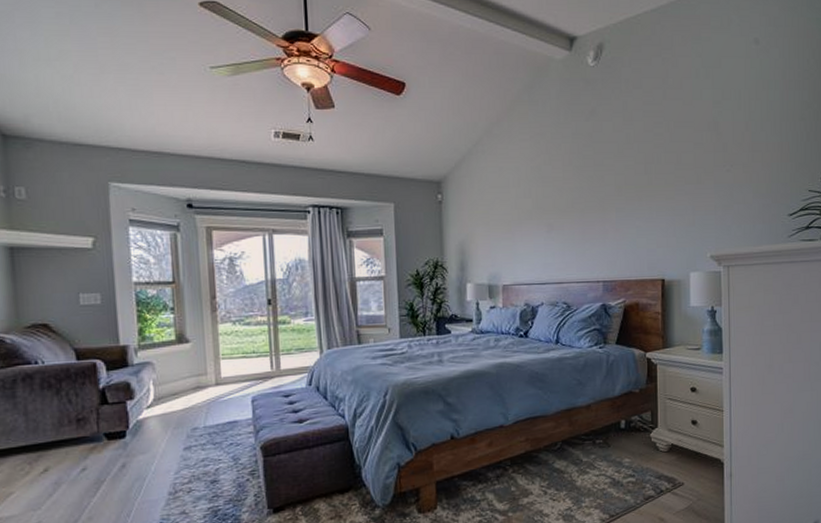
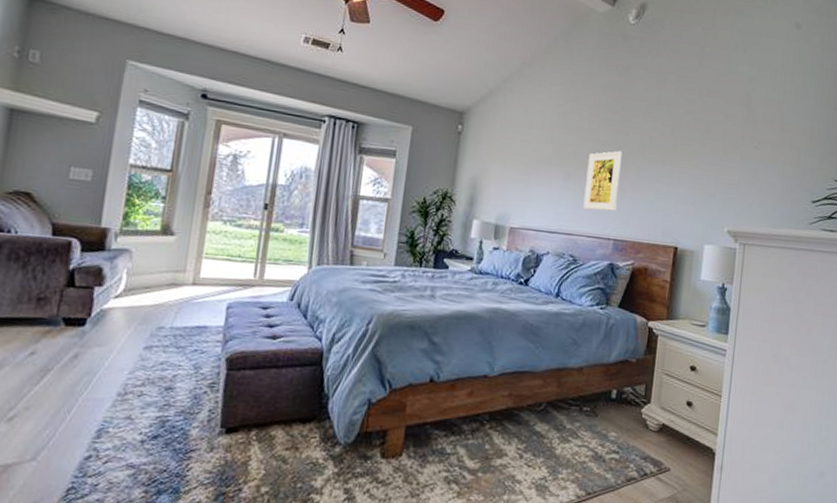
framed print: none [567,194,601,257] -> present [583,150,622,211]

